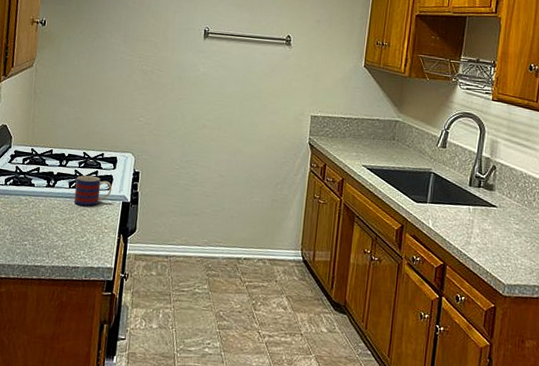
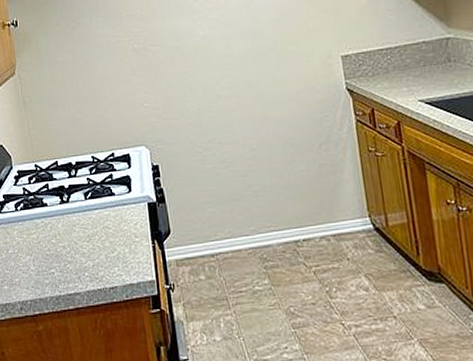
mug: present [74,175,112,206] -> none [90,180,133,216]

